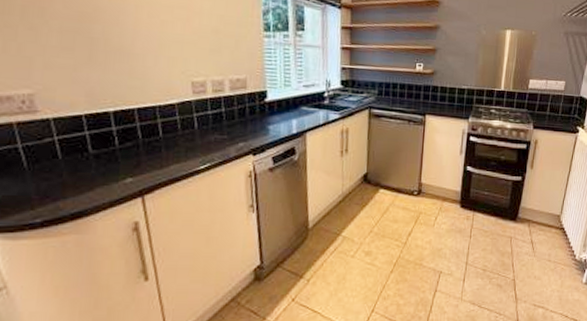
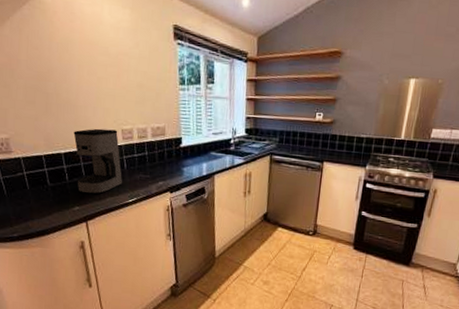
coffee maker: none [127,81,192,162] -> present [73,128,122,195]

